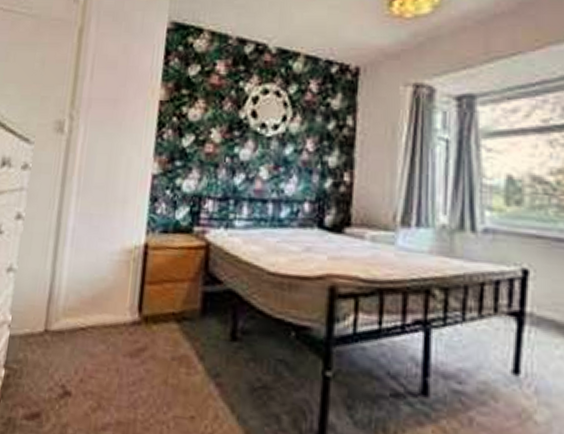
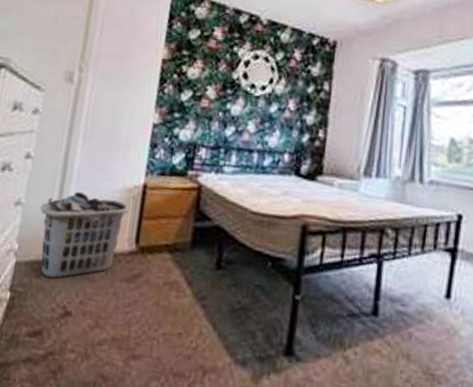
clothes hamper: none [33,255,131,354] -> present [40,192,130,279]

